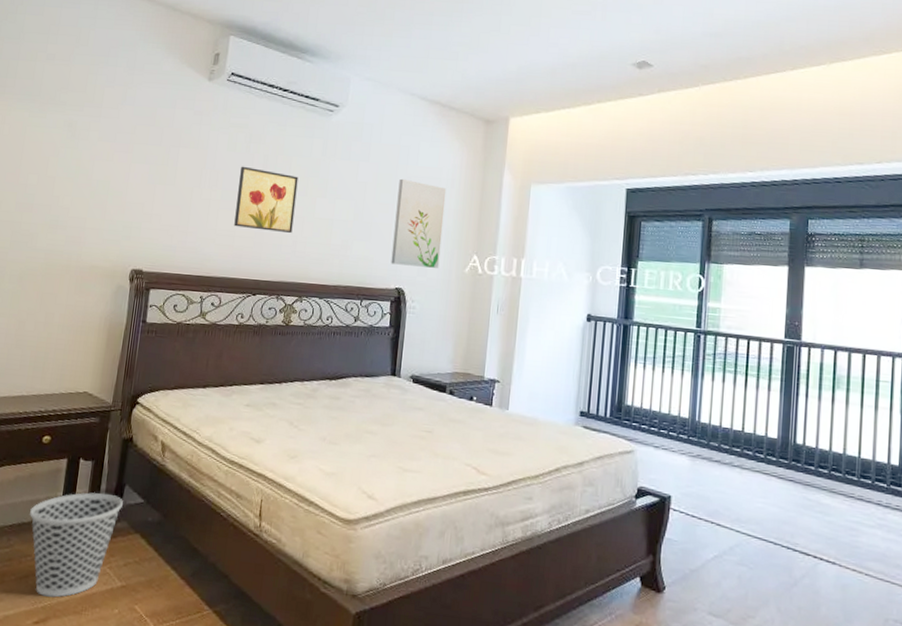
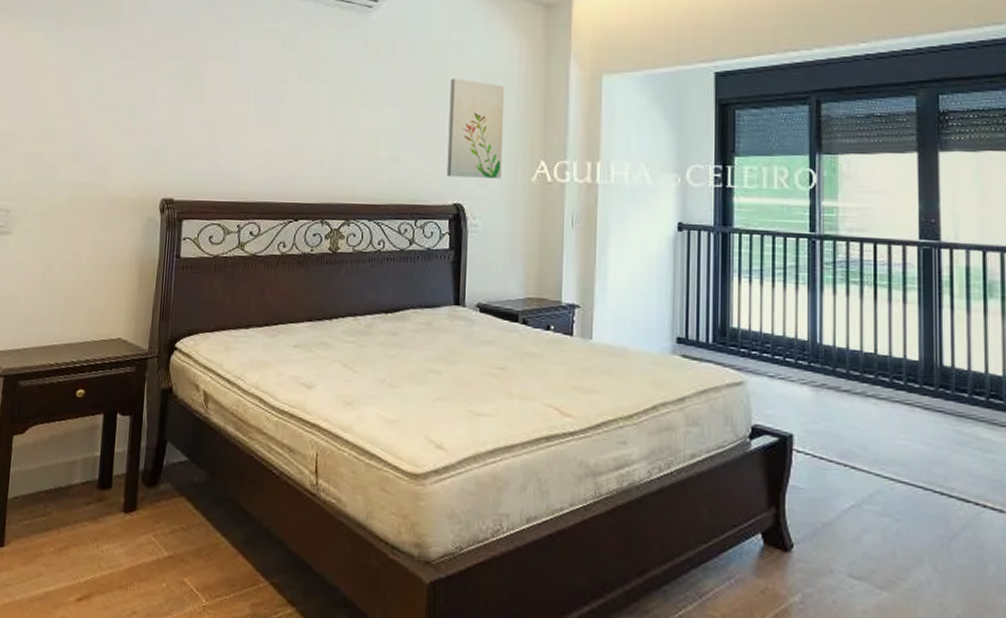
wastebasket: present [30,492,123,598] -> none [66,451,165,571]
wall art: present [234,166,299,234] -> none [270,76,338,149]

